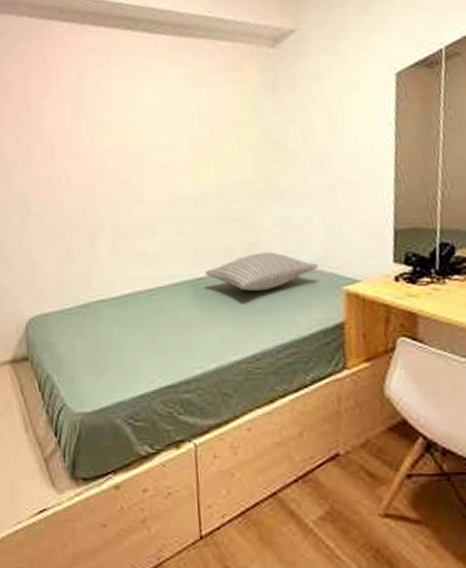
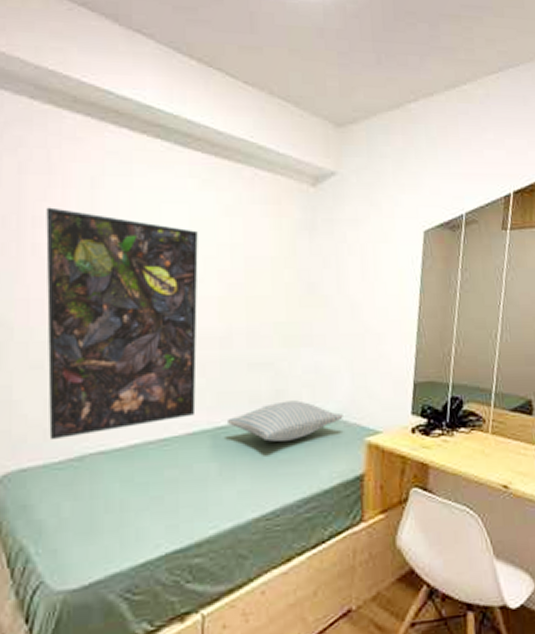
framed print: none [47,102,177,291] -> present [46,207,198,441]

